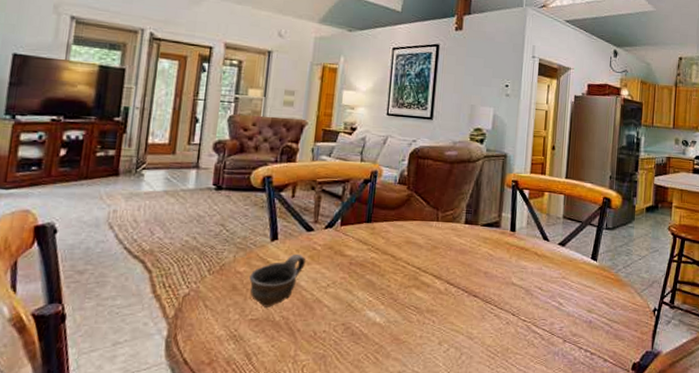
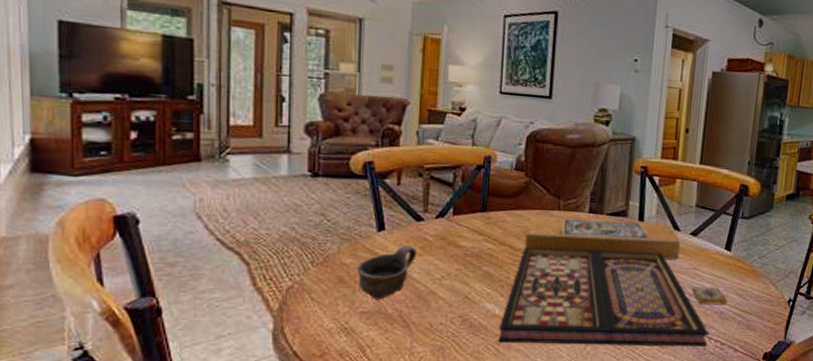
board game: none [377,227,595,357] -> present [498,216,727,347]

